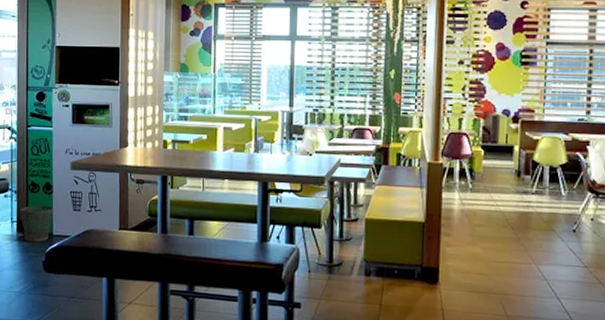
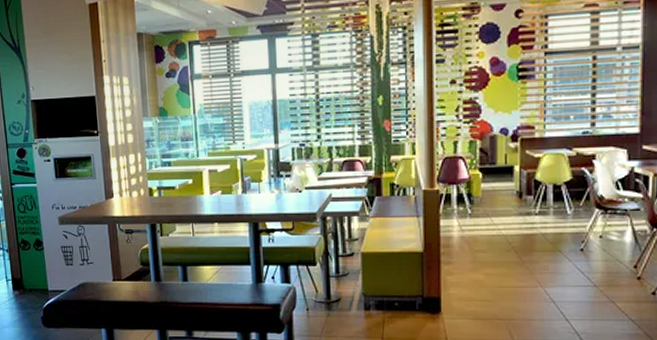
wastebasket: present [20,205,54,243] -> none [14,261,47,299]

